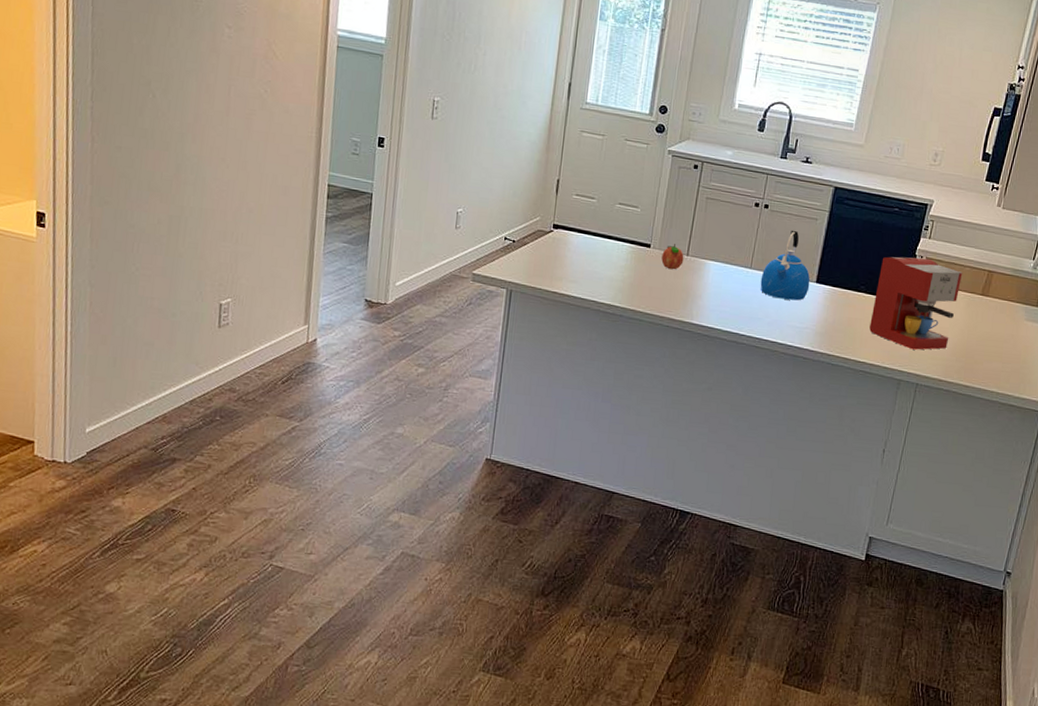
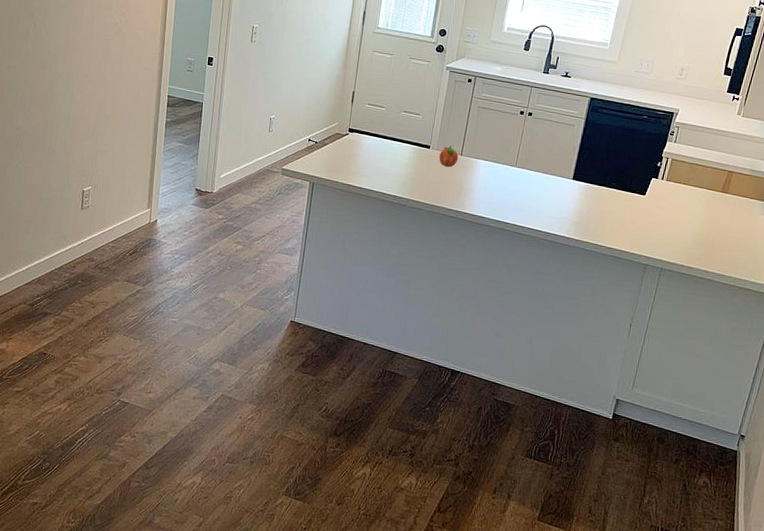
kettle: present [760,230,810,301] -> none [523,134,568,195]
coffee maker: present [869,256,963,350] -> none [619,158,705,239]

